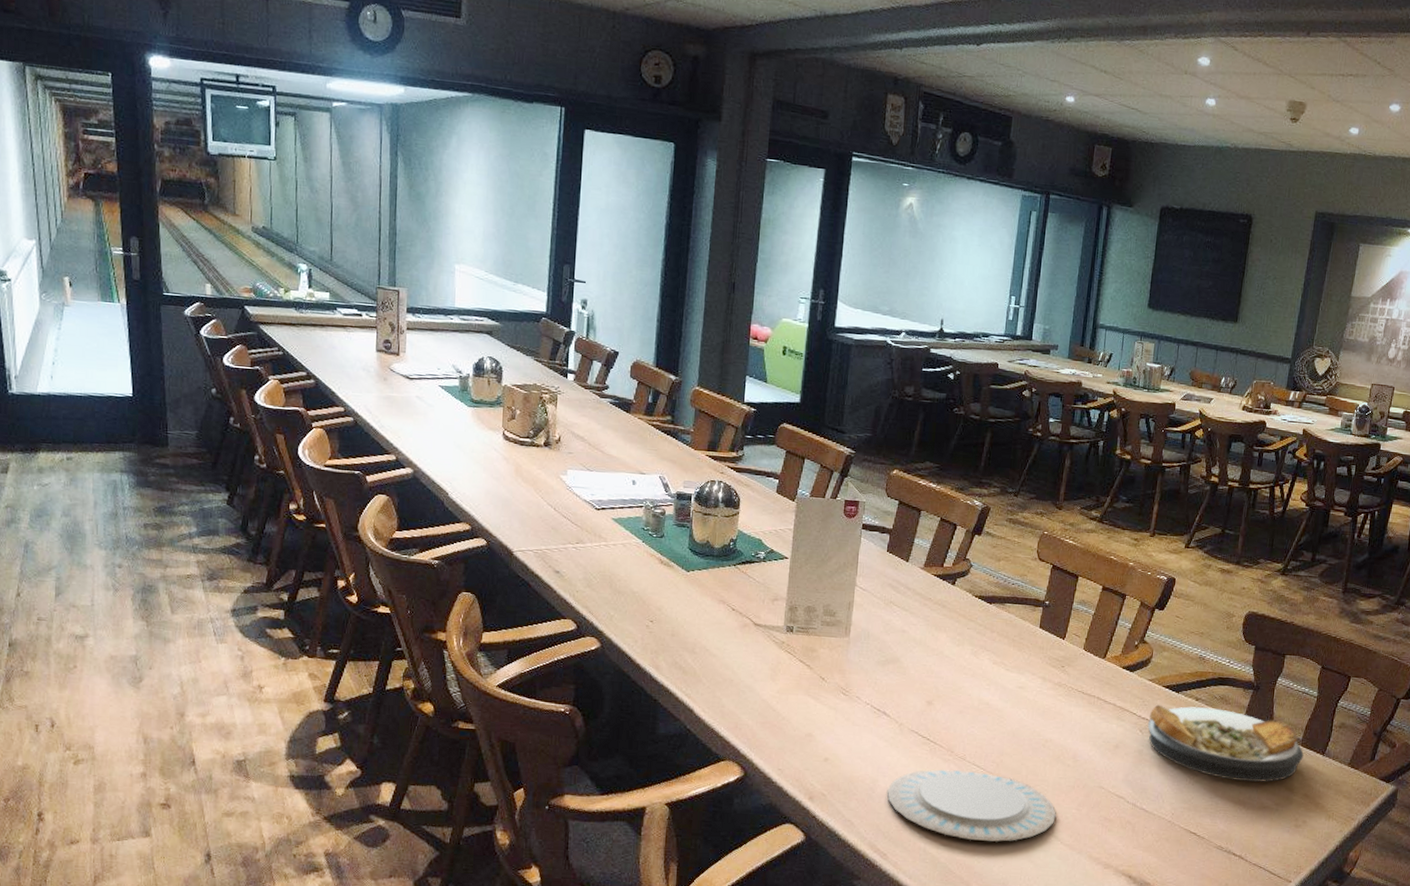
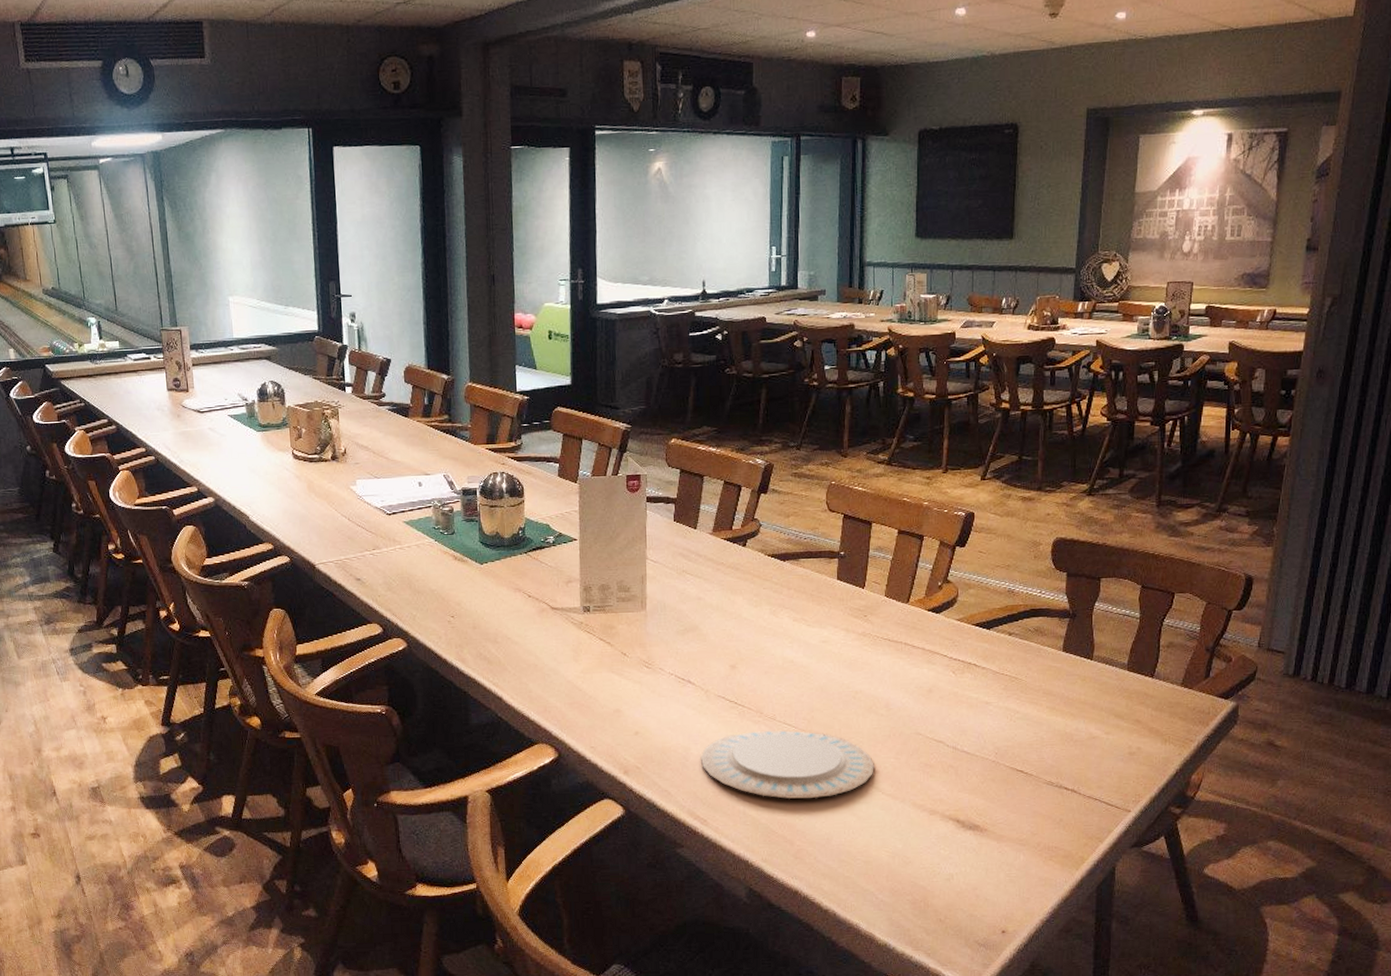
plate: present [1147,704,1304,782] -> none [960,641,1131,713]

